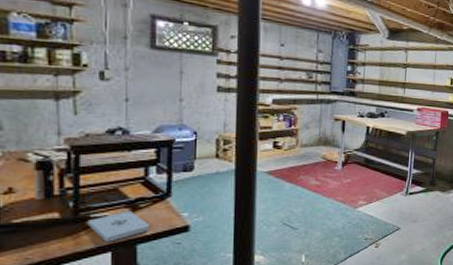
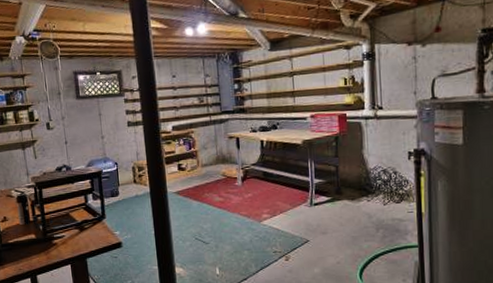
notepad: present [87,212,149,242] -> none [52,232,93,257]

